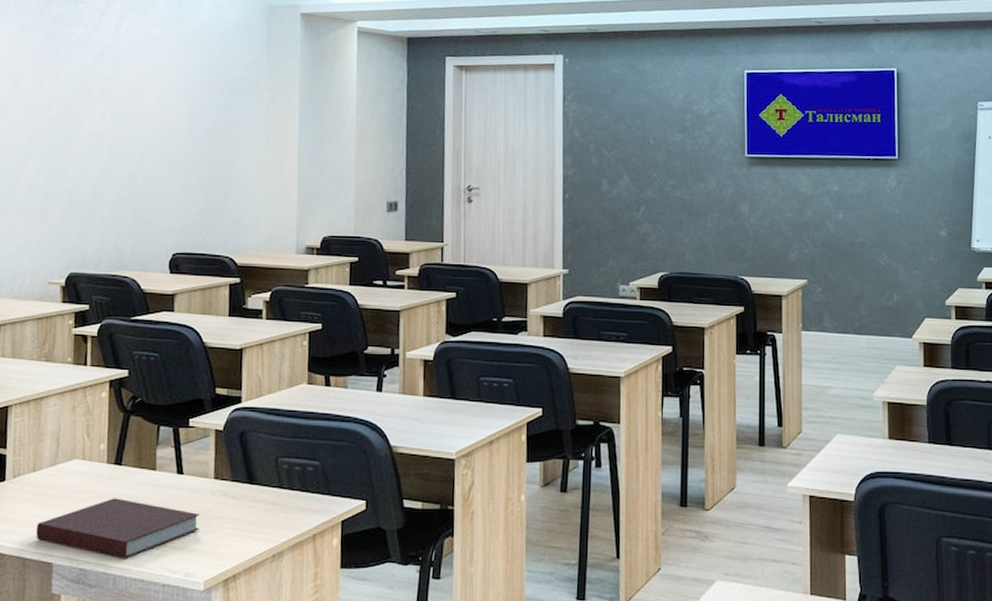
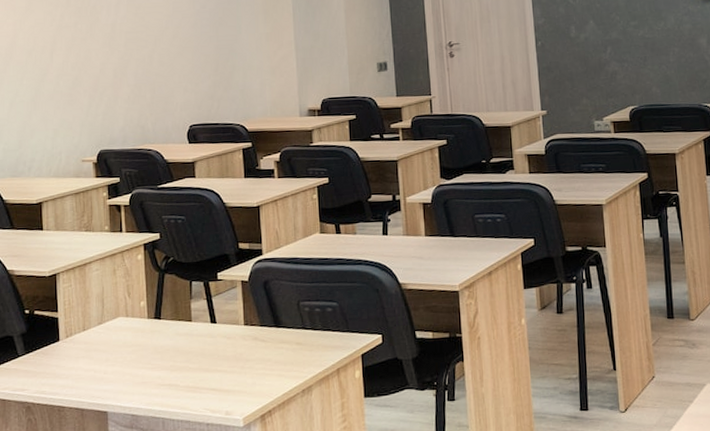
notebook: present [36,498,200,559] -> none [90,349,234,403]

